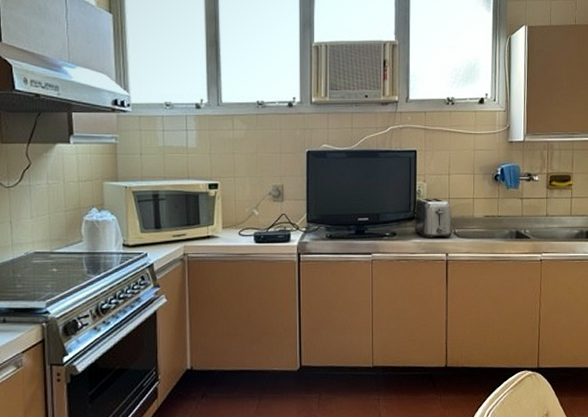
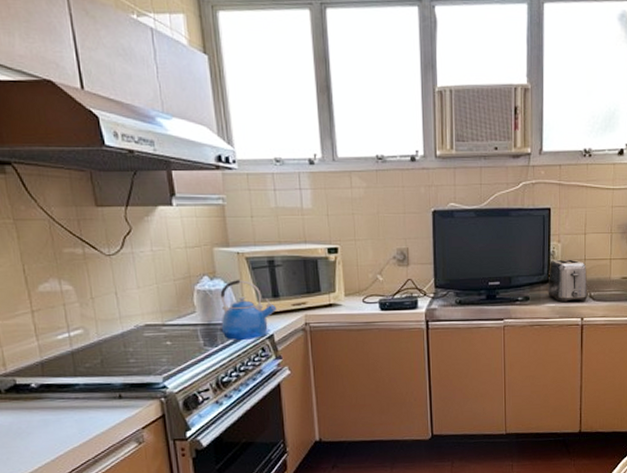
kettle: none [105,211,158,270] -> present [220,279,277,341]

